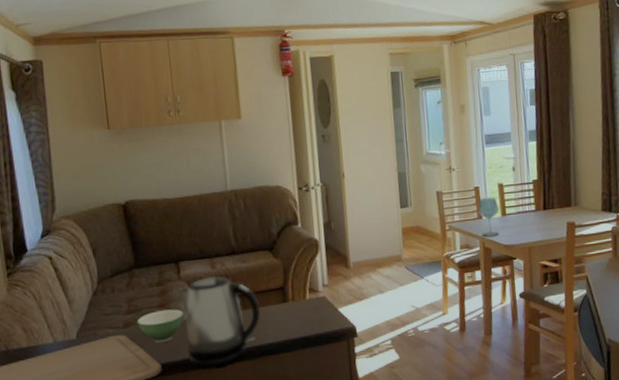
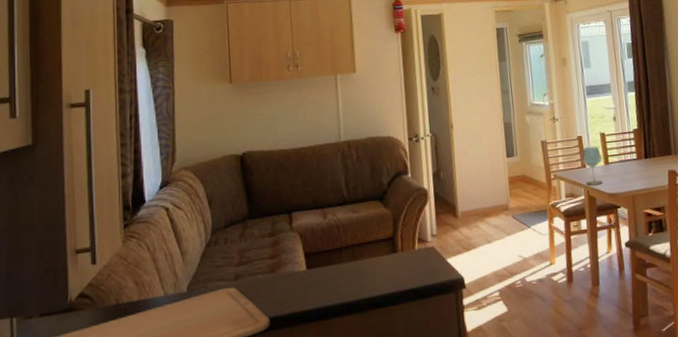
bowl: present [136,309,184,344] -> none [247,260,295,297]
kettle: present [177,276,261,368] -> none [289,226,371,322]

